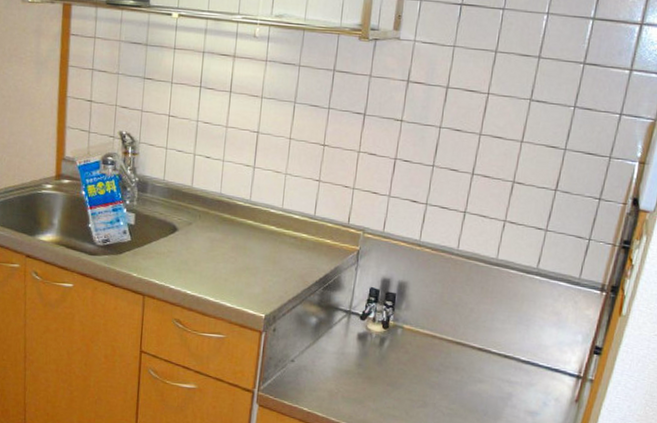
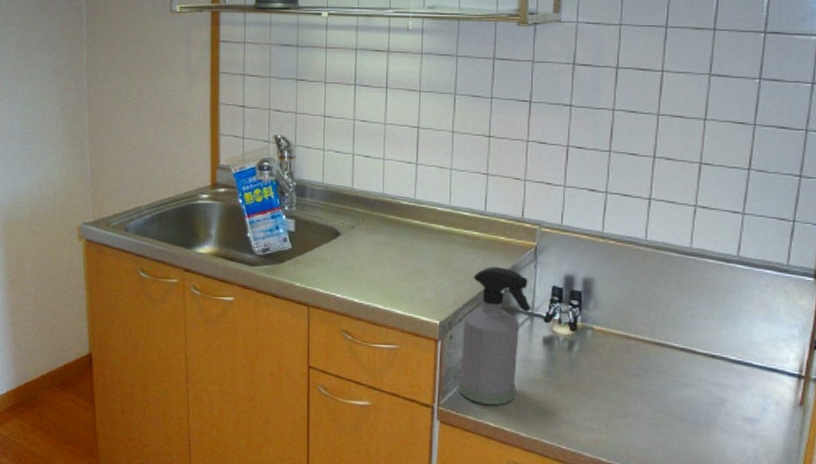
spray bottle: none [278,267,349,393] -> present [458,267,531,406]

